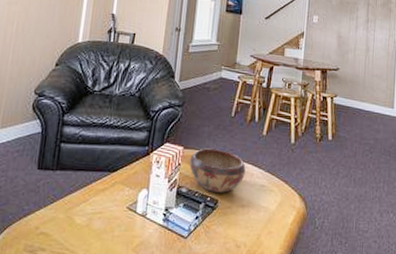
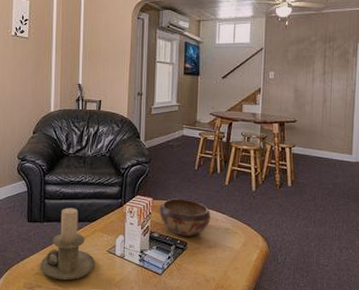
candle holder: none [46,154,113,243] -> present [40,208,96,280]

